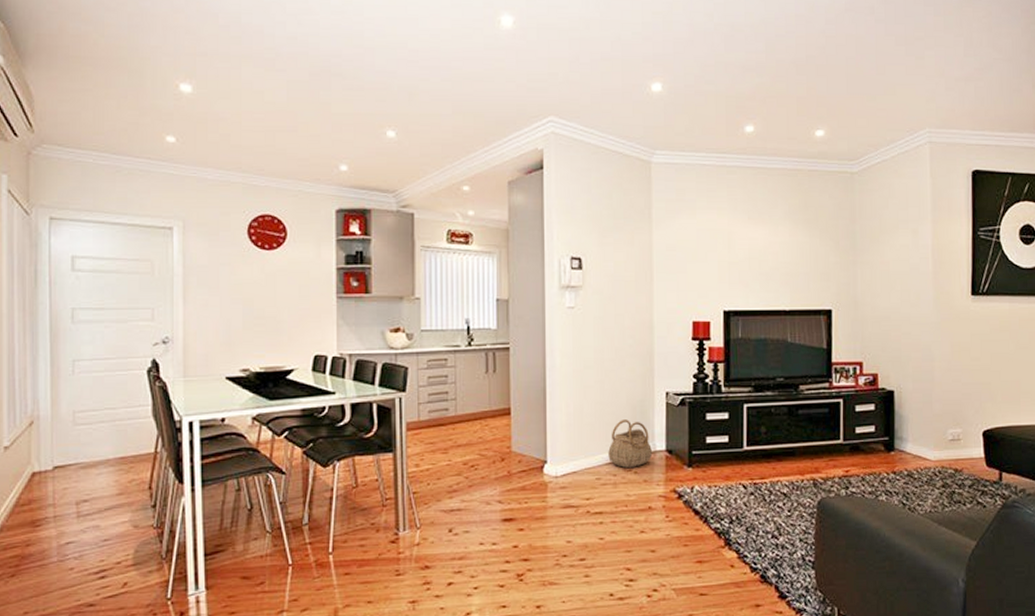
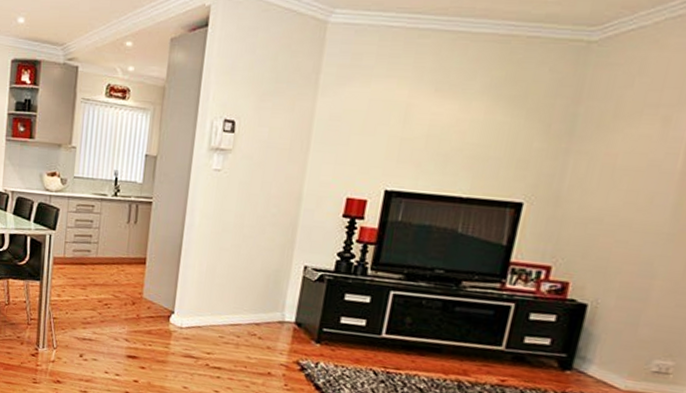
basket: present [608,420,653,468] -> none [234,286,281,333]

